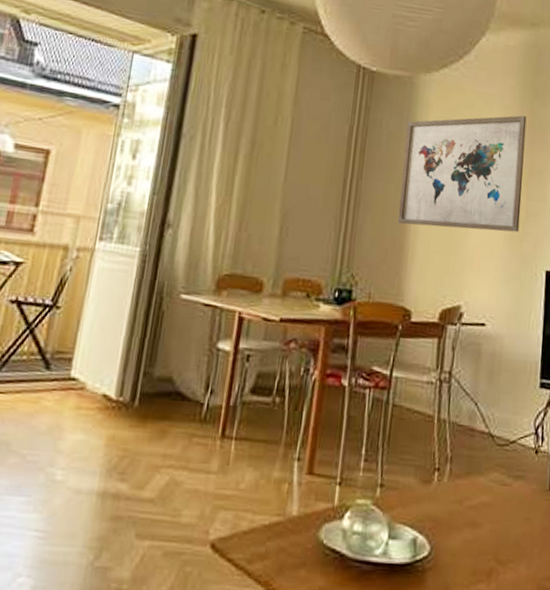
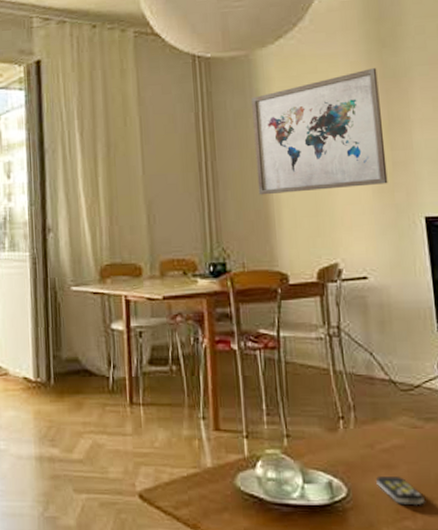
remote control: none [459,533,502,568] -> present [376,475,426,506]

